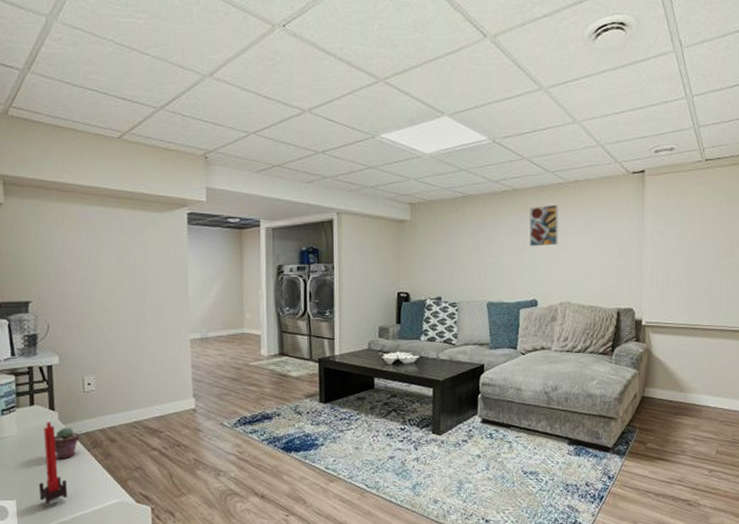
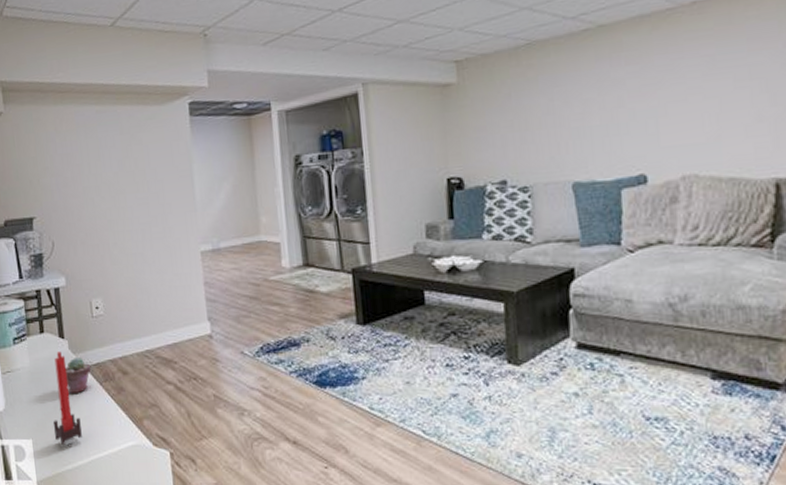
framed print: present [530,204,558,247] -> none [625,38,672,102]

